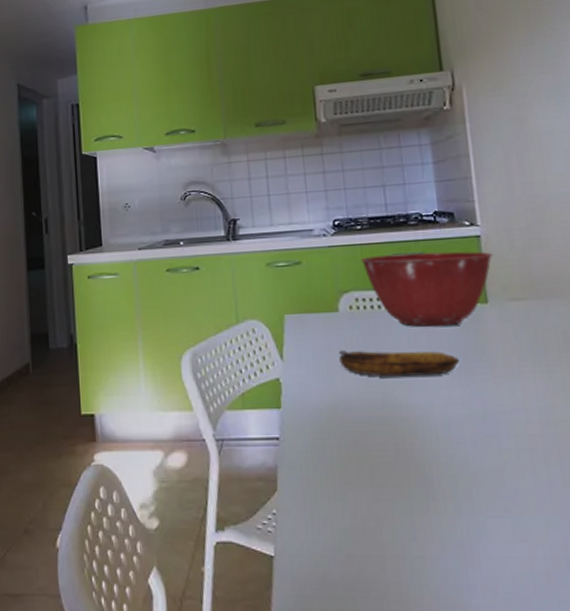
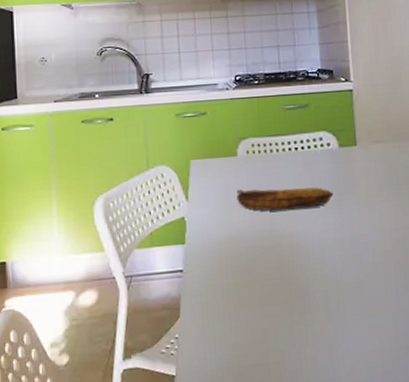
mixing bowl: present [360,251,493,327] -> none [257,103,362,167]

